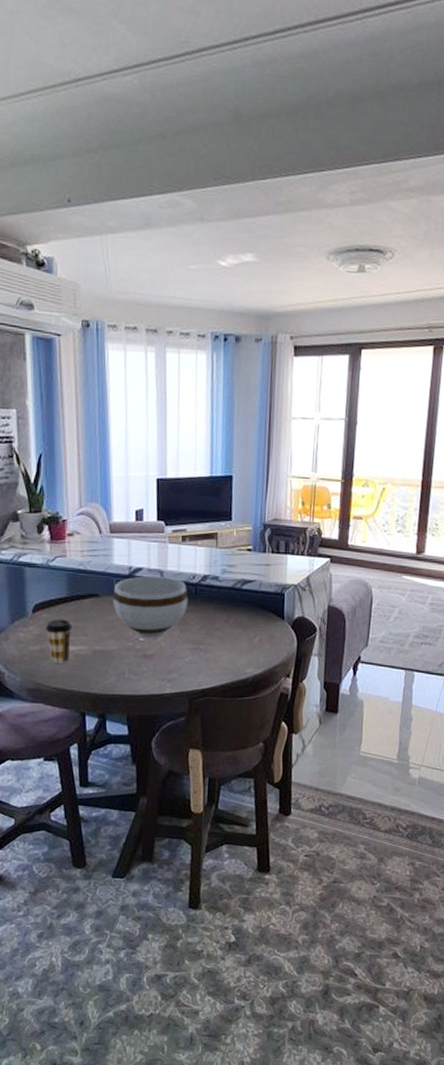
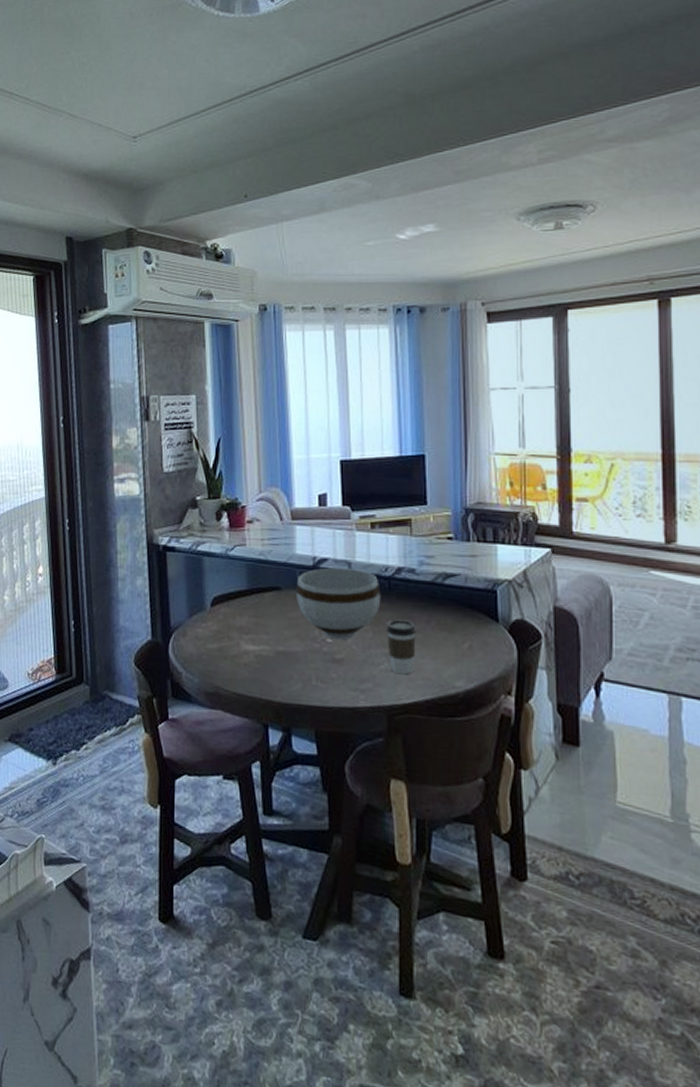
coffee cup: present [45,618,72,663] -> none [224,614,253,665]
coffee cup: none [191,620,217,665] -> present [386,619,416,675]

